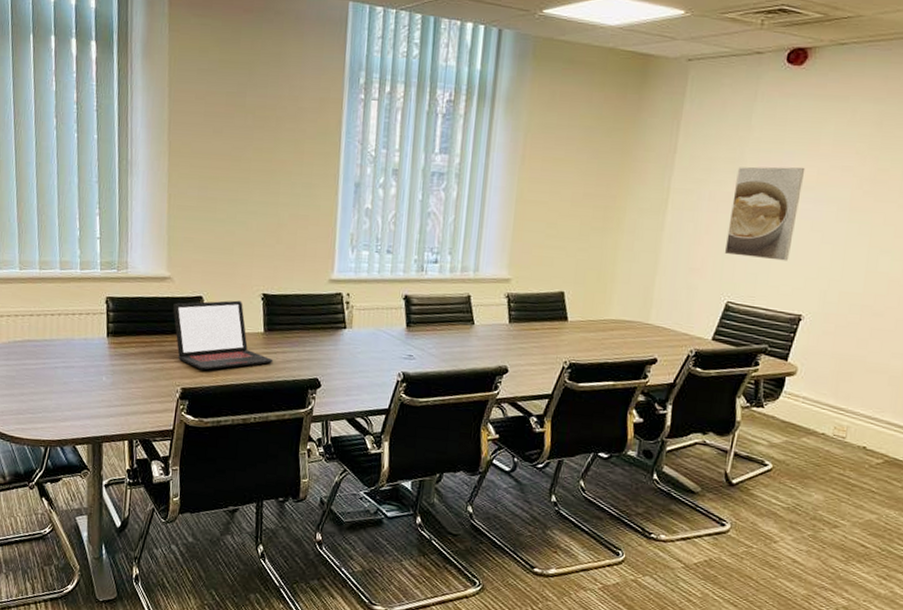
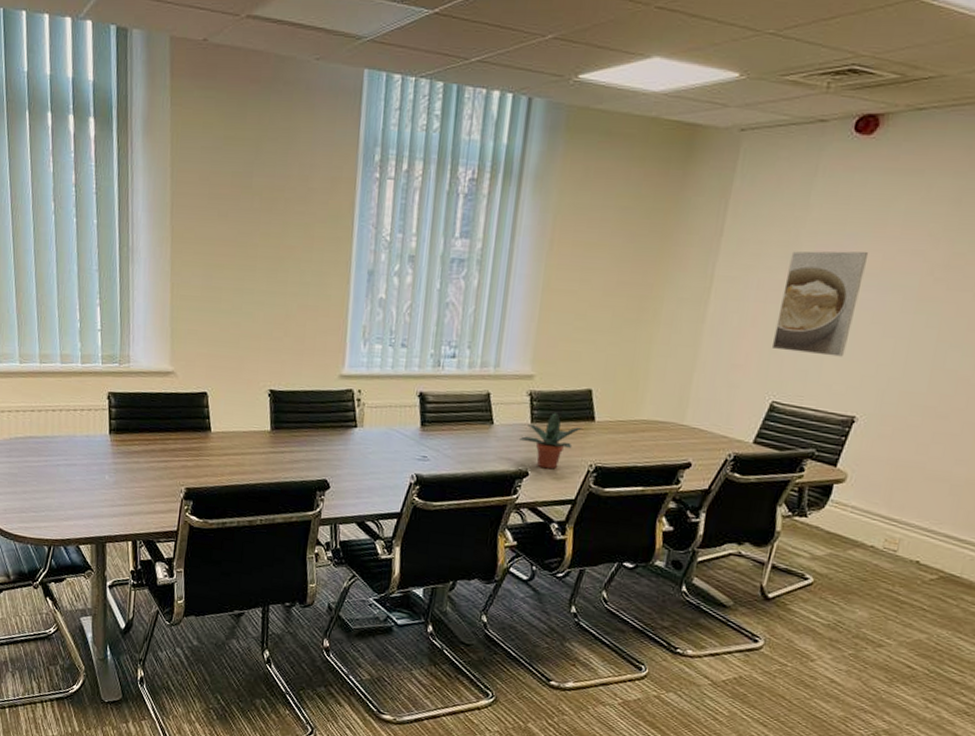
laptop: present [173,300,273,371] -> none [176,396,281,470]
potted plant: none [499,313,557,366] -> present [520,413,583,470]

